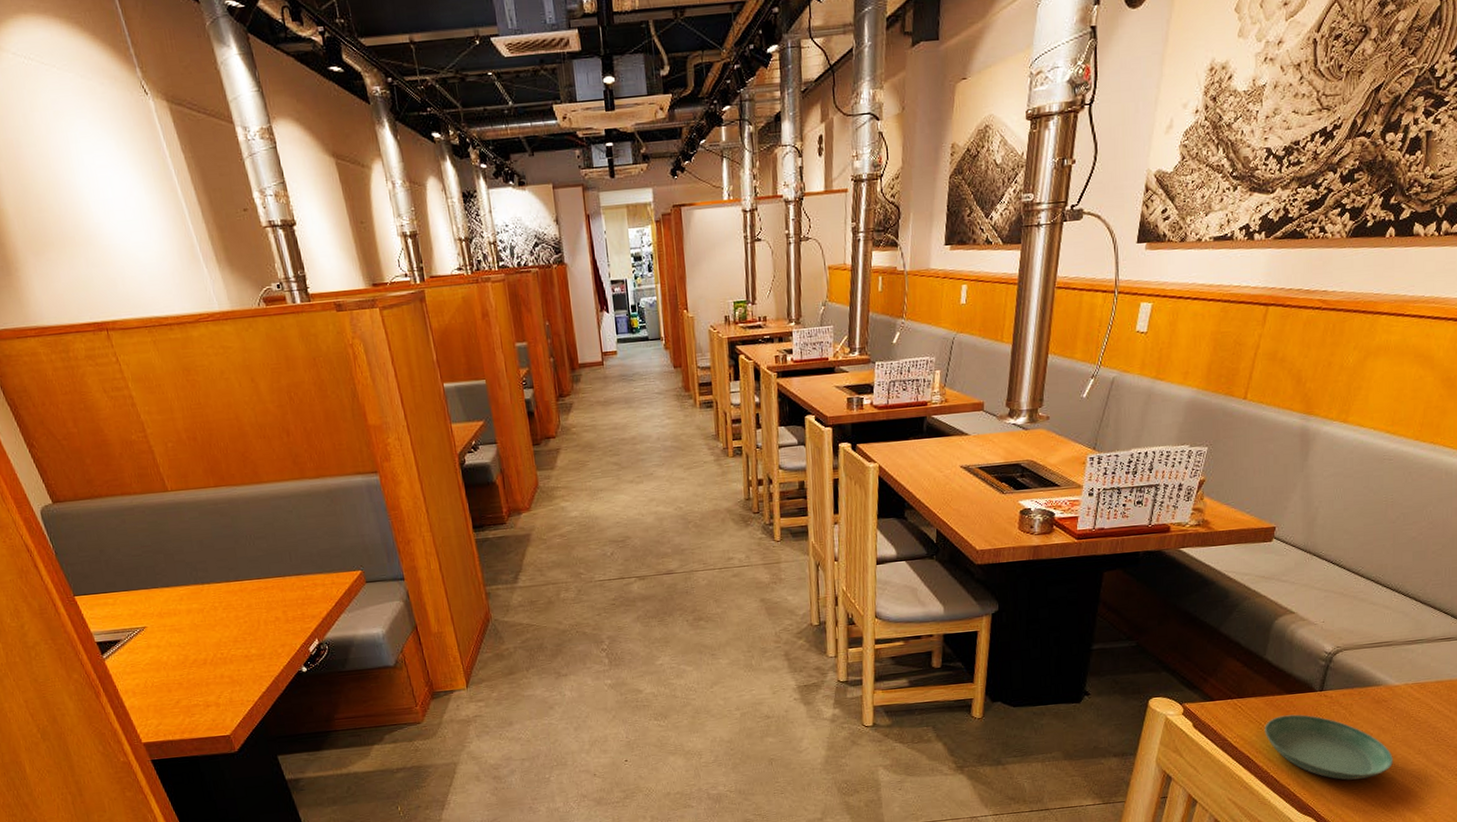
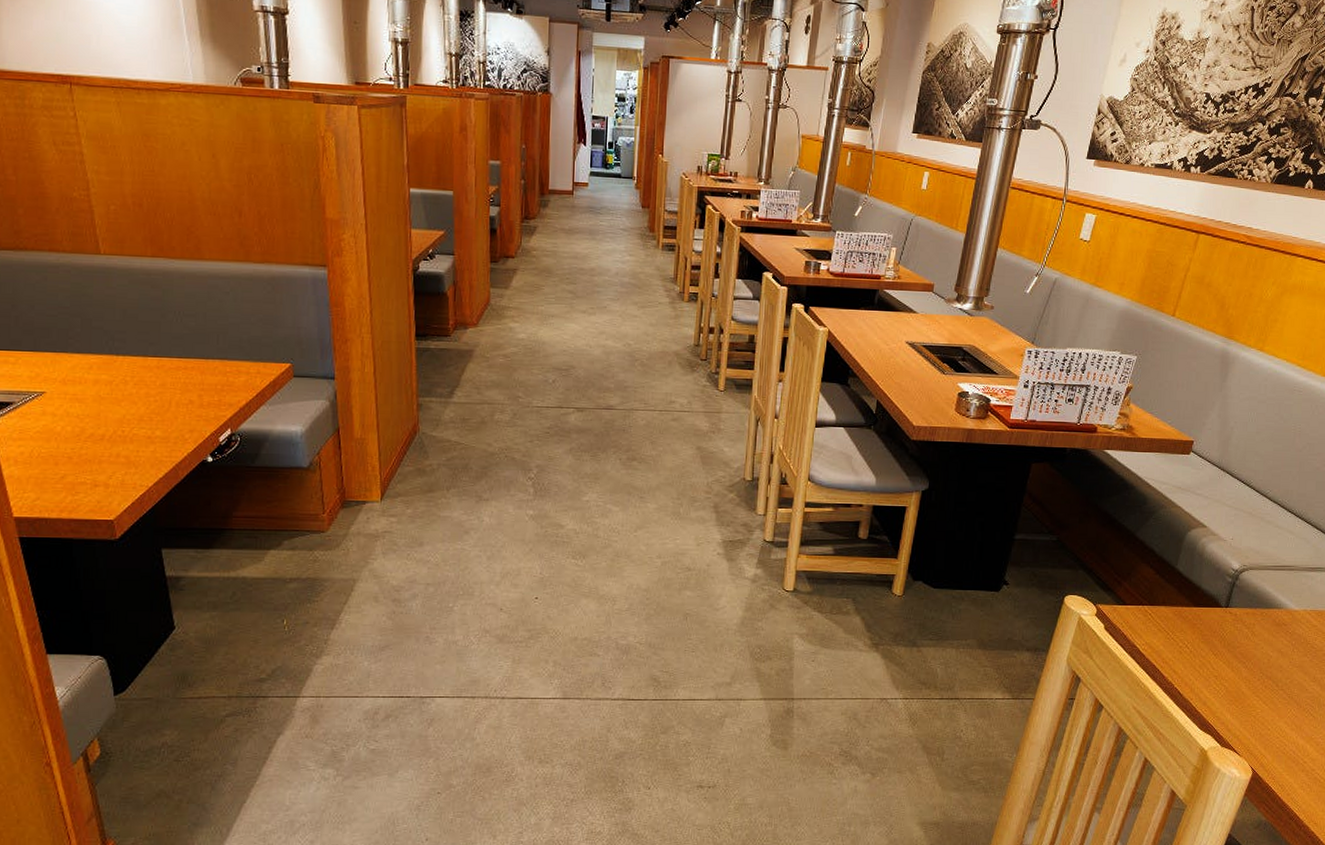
saucer: present [1265,714,1393,780] -> none [1172,628,1290,701]

